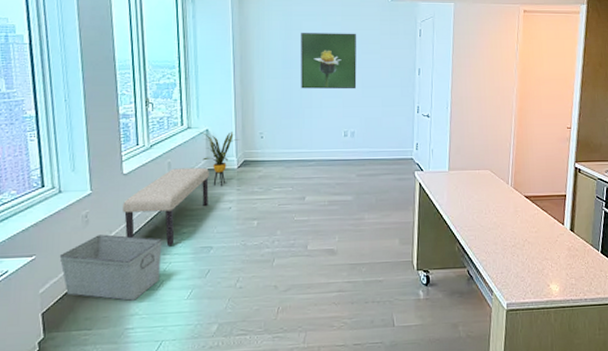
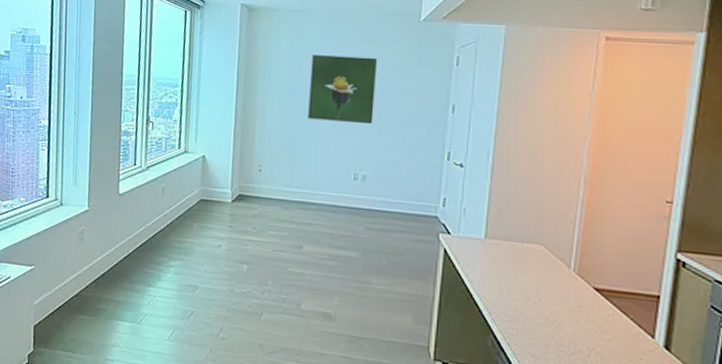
storage bin: present [59,234,162,301] -> none [54,254,149,330]
bench: present [123,167,209,245] -> none [115,194,202,278]
house plant: present [197,131,239,187] -> none [193,156,236,221]

